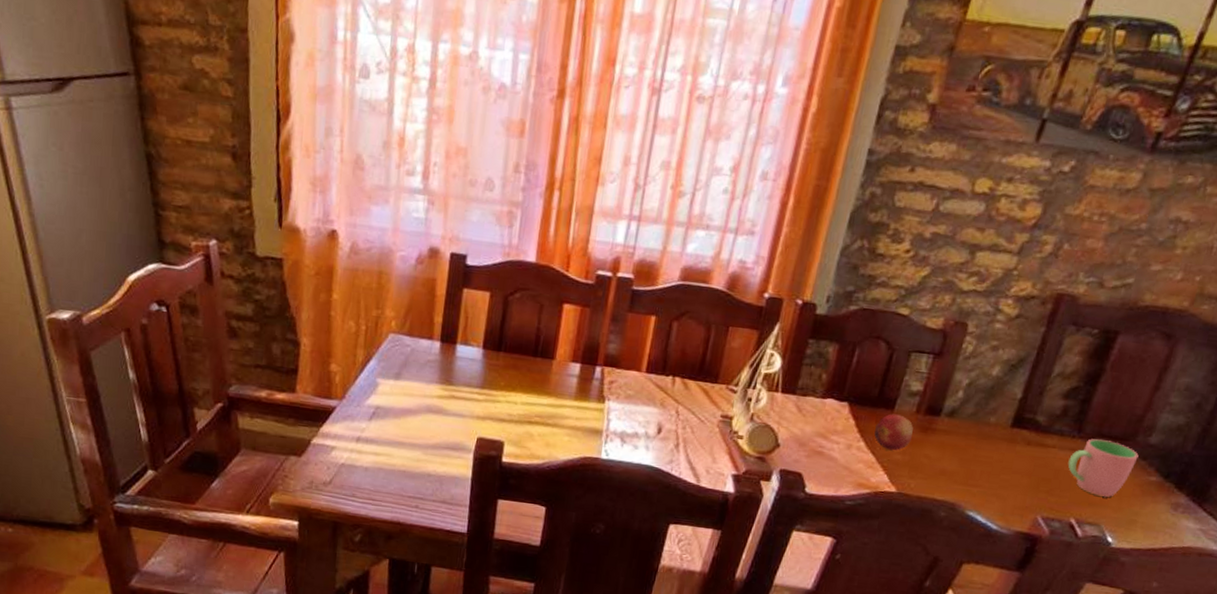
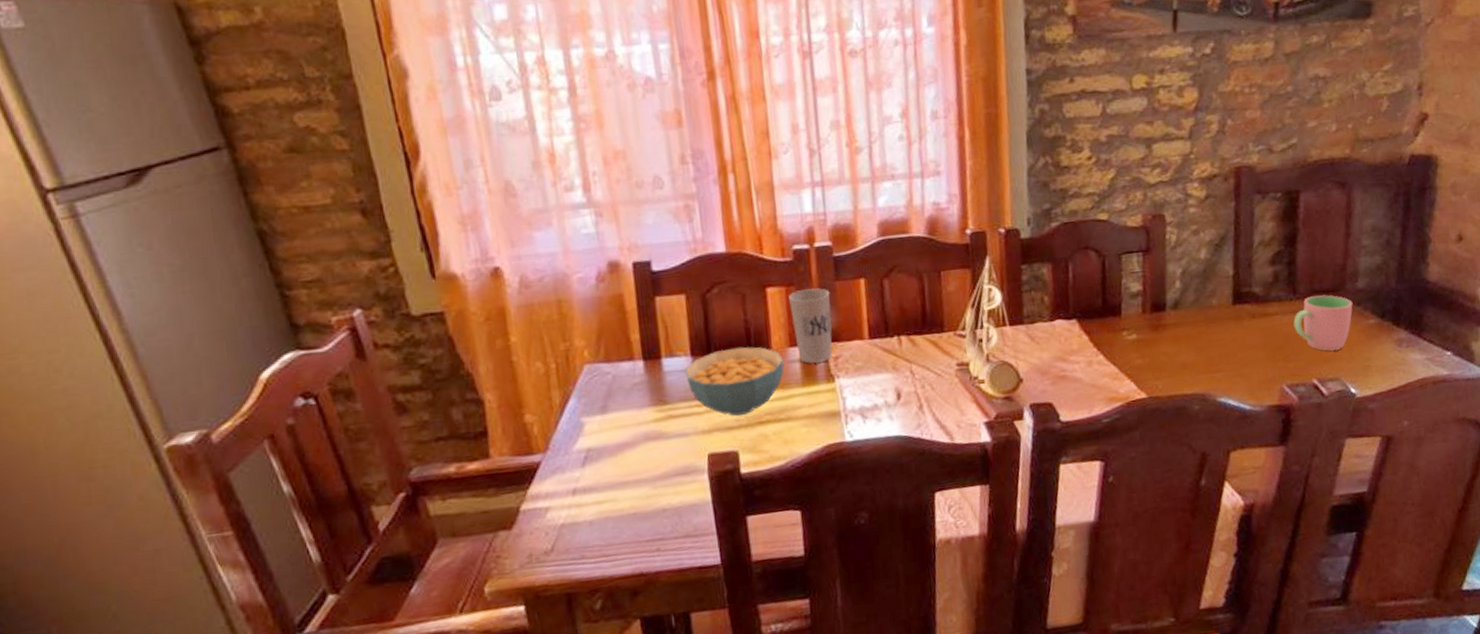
cereal bowl: none [474,349,564,412] -> present [684,347,784,416]
cup: none [578,313,621,383] -> present [789,288,833,364]
fruit: present [874,413,913,451] -> none [1109,319,1146,357]

